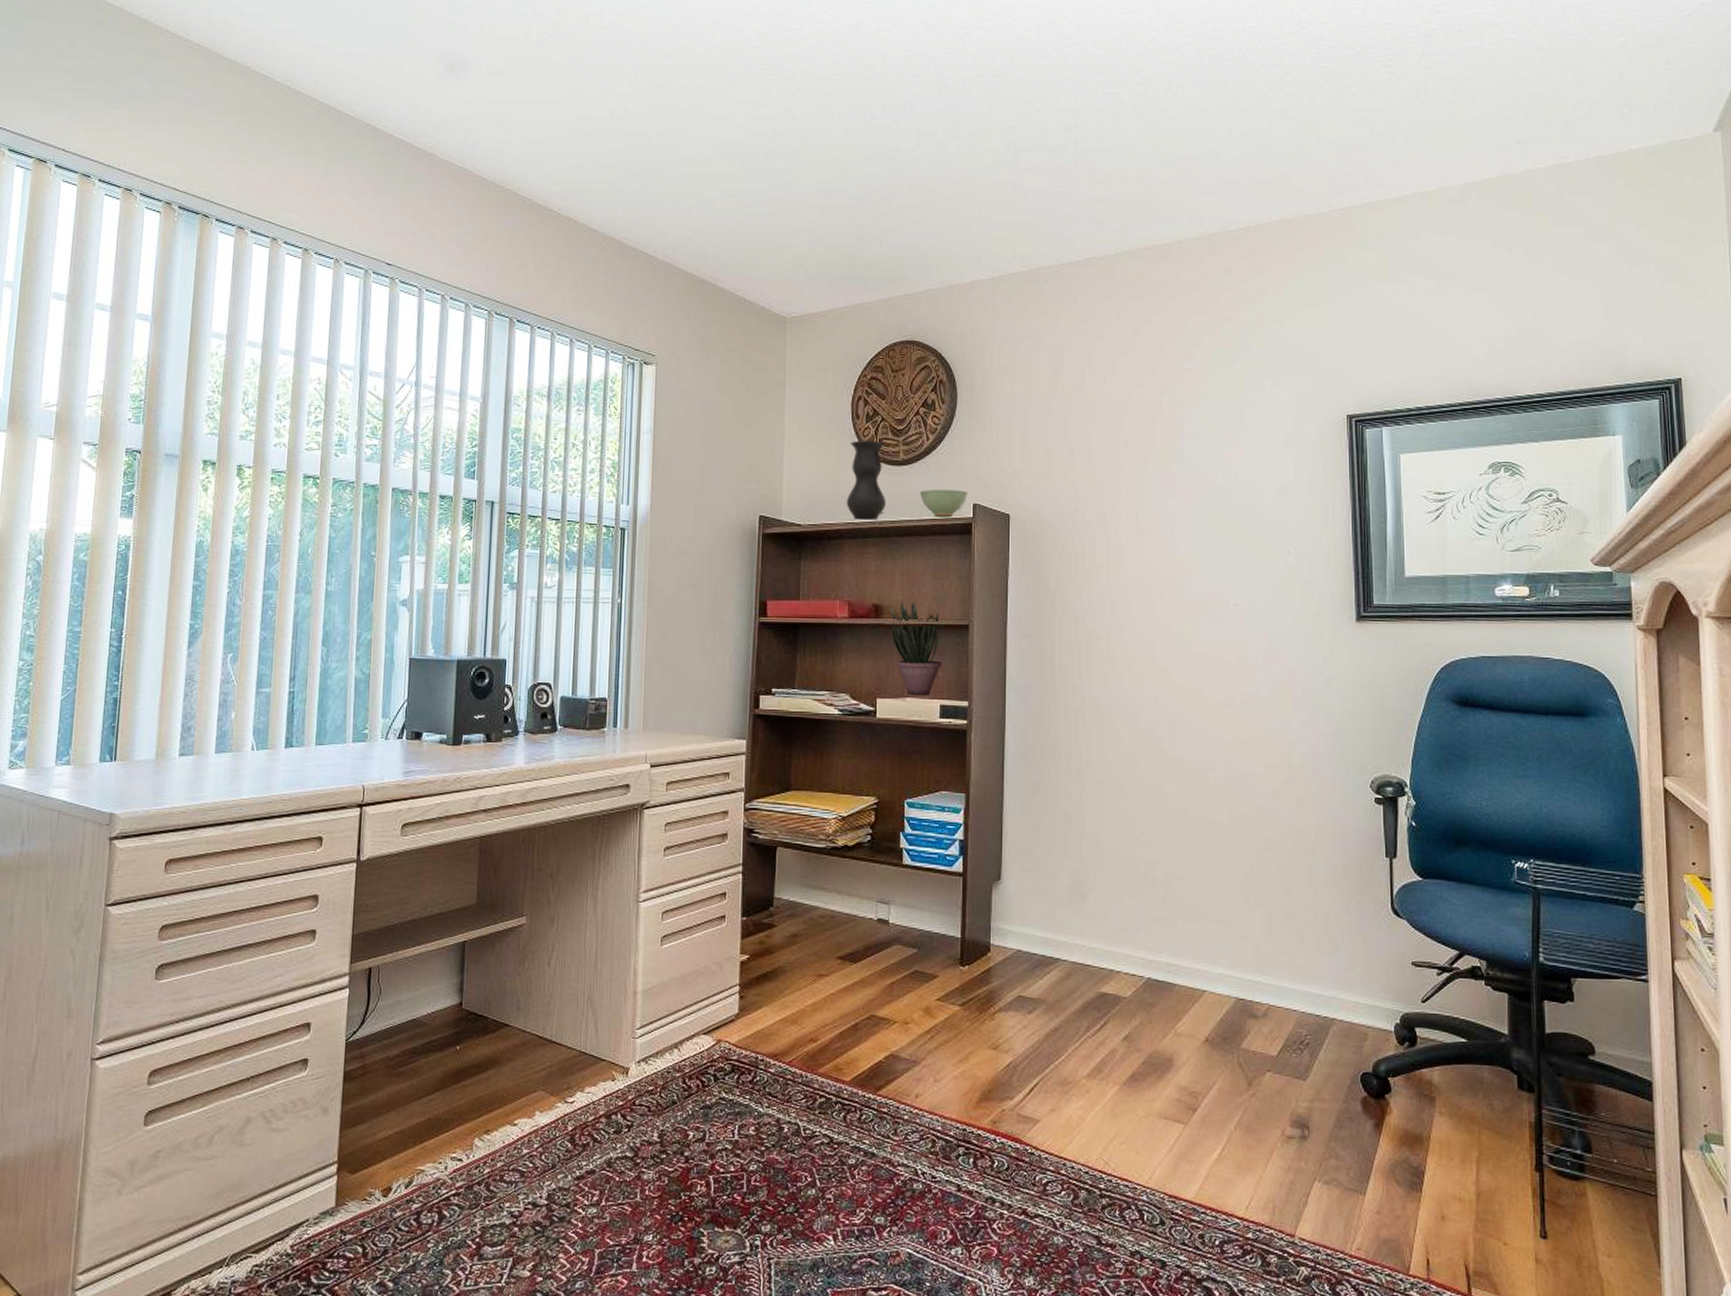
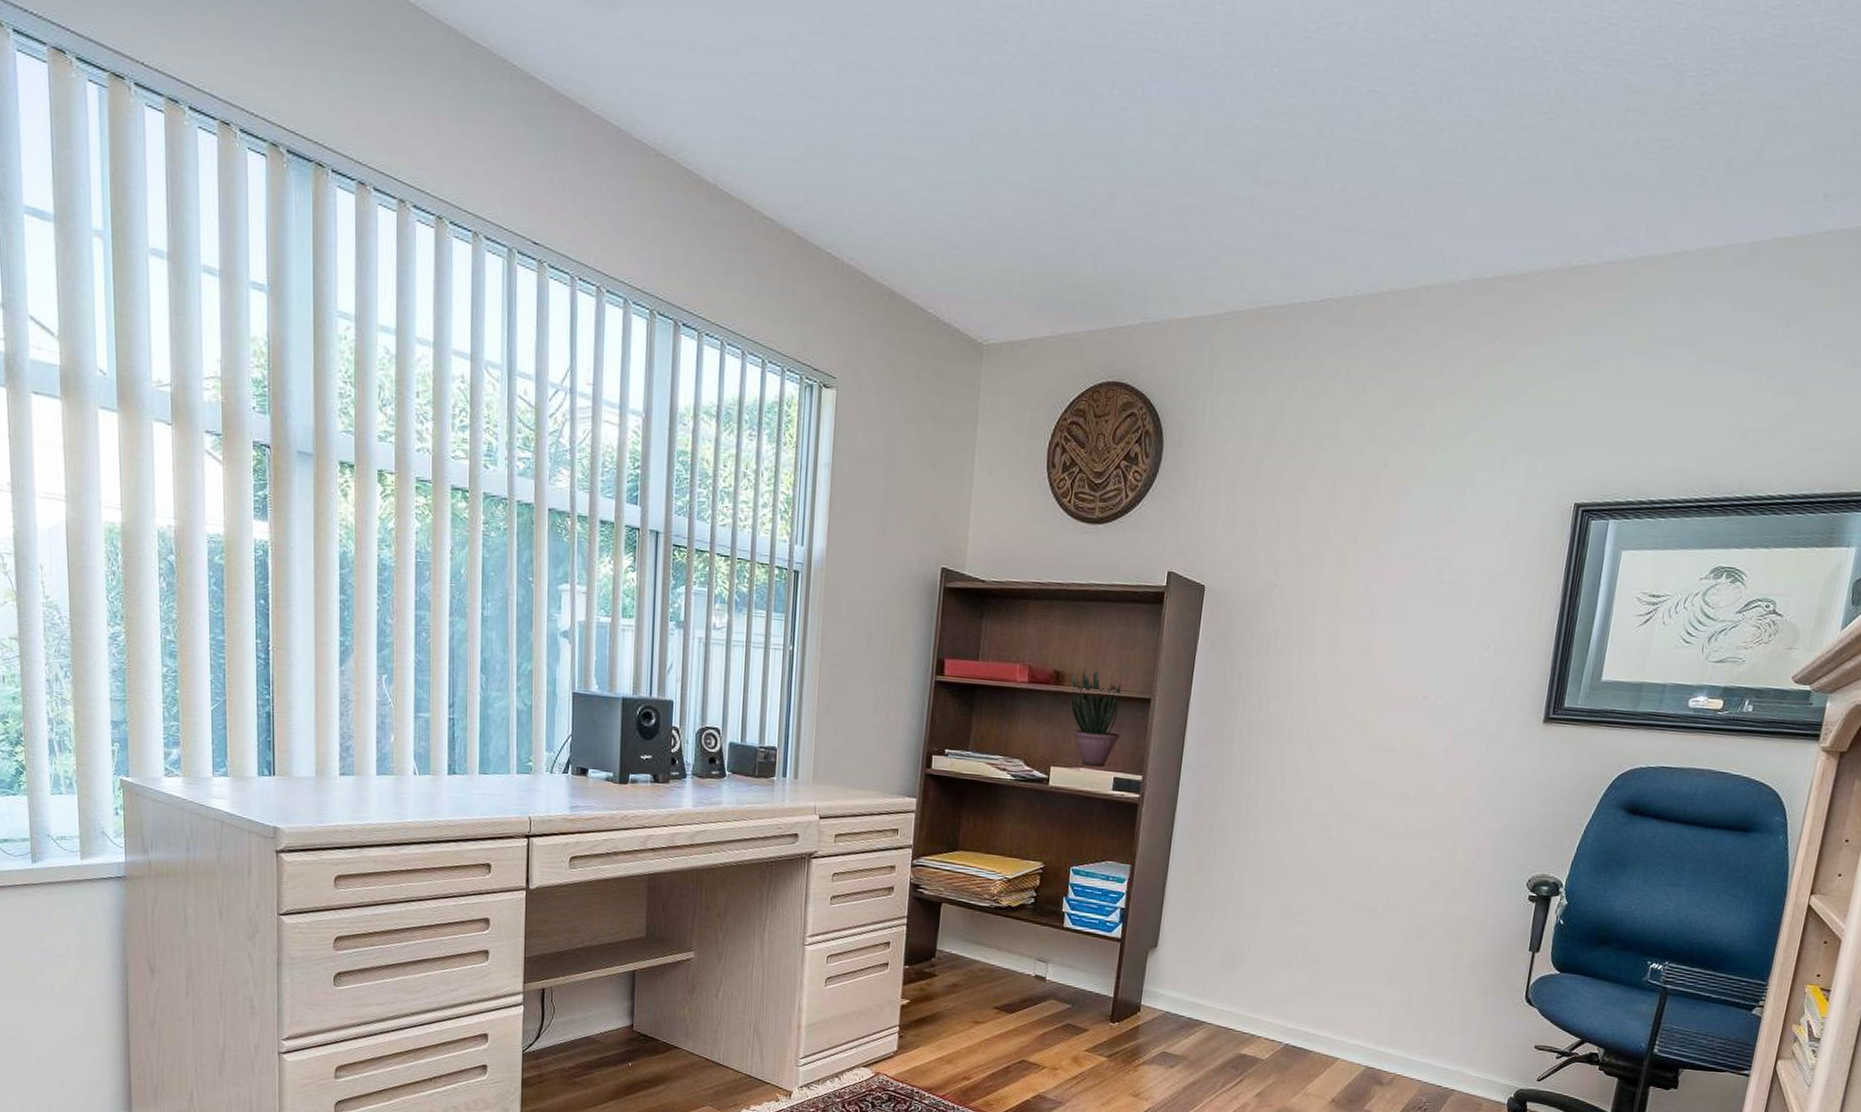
vase: present [846,440,887,521] -> none [1034,492,1081,582]
bowl: present [920,489,967,518] -> none [1113,552,1163,585]

